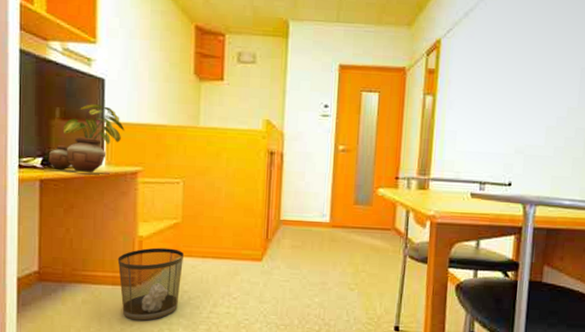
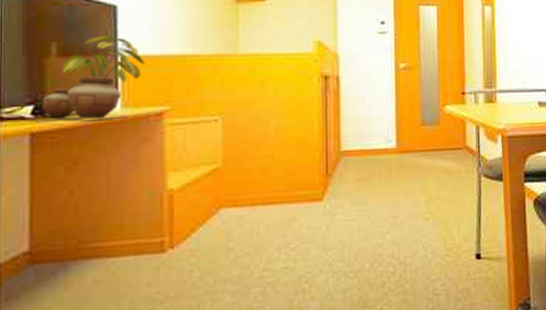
waste bin: present [117,247,185,321] -> none [140,199,228,296]

